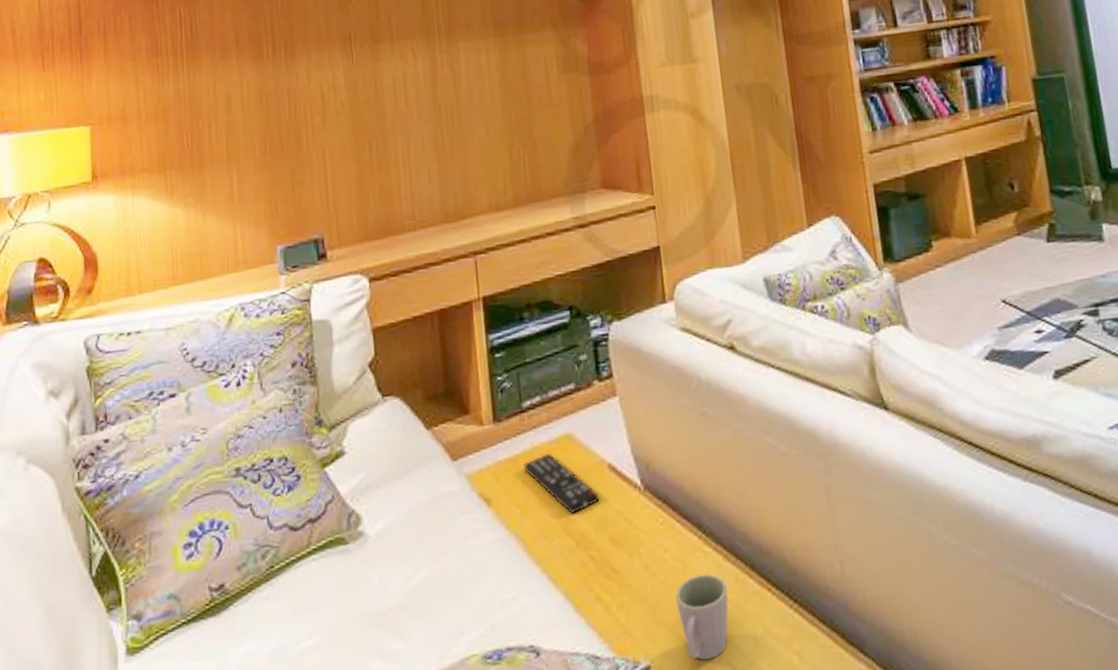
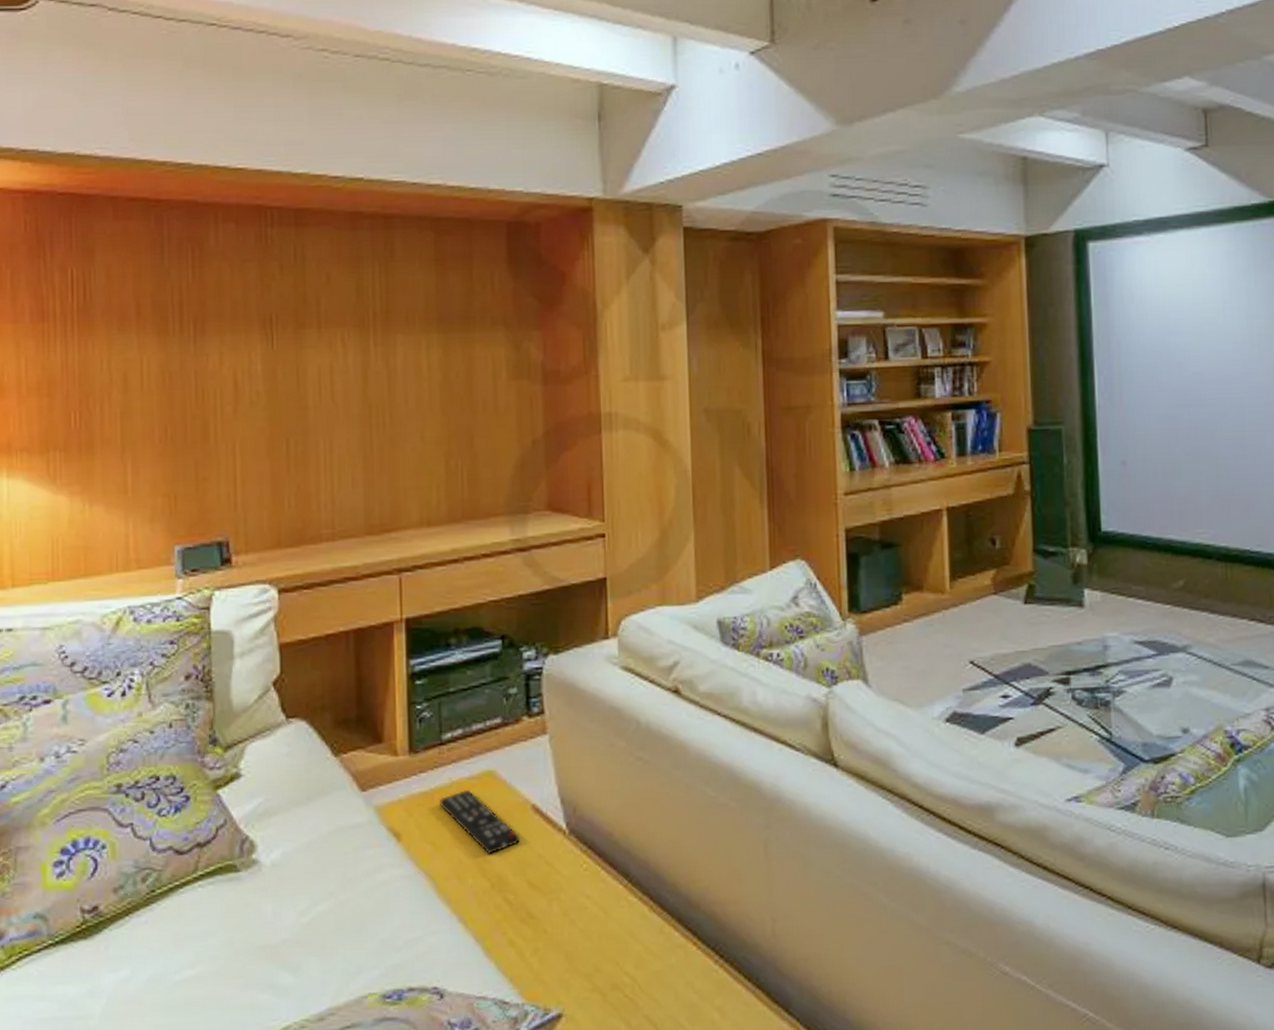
mug: present [676,574,728,661] -> none [595,924,651,1012]

